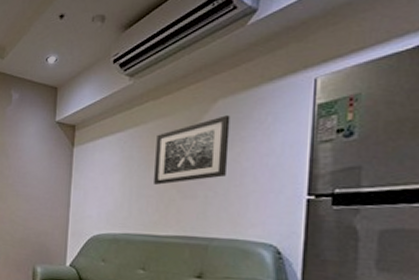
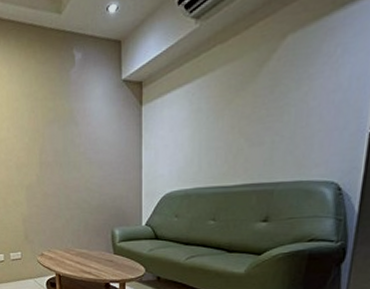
wall art: present [154,115,230,185] -> none [223,52,299,136]

